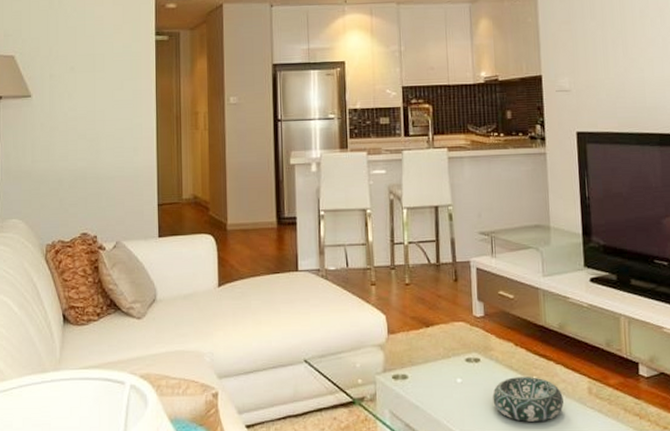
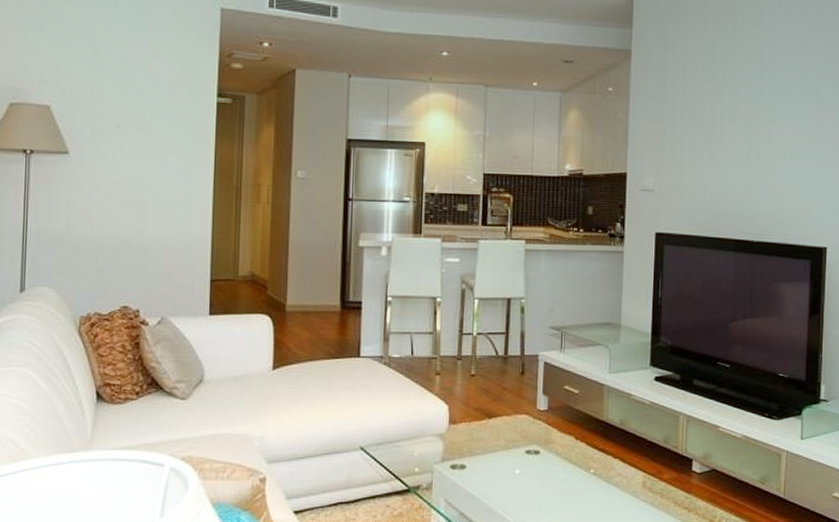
decorative bowl: present [492,377,564,422] -> none [549,470,618,513]

